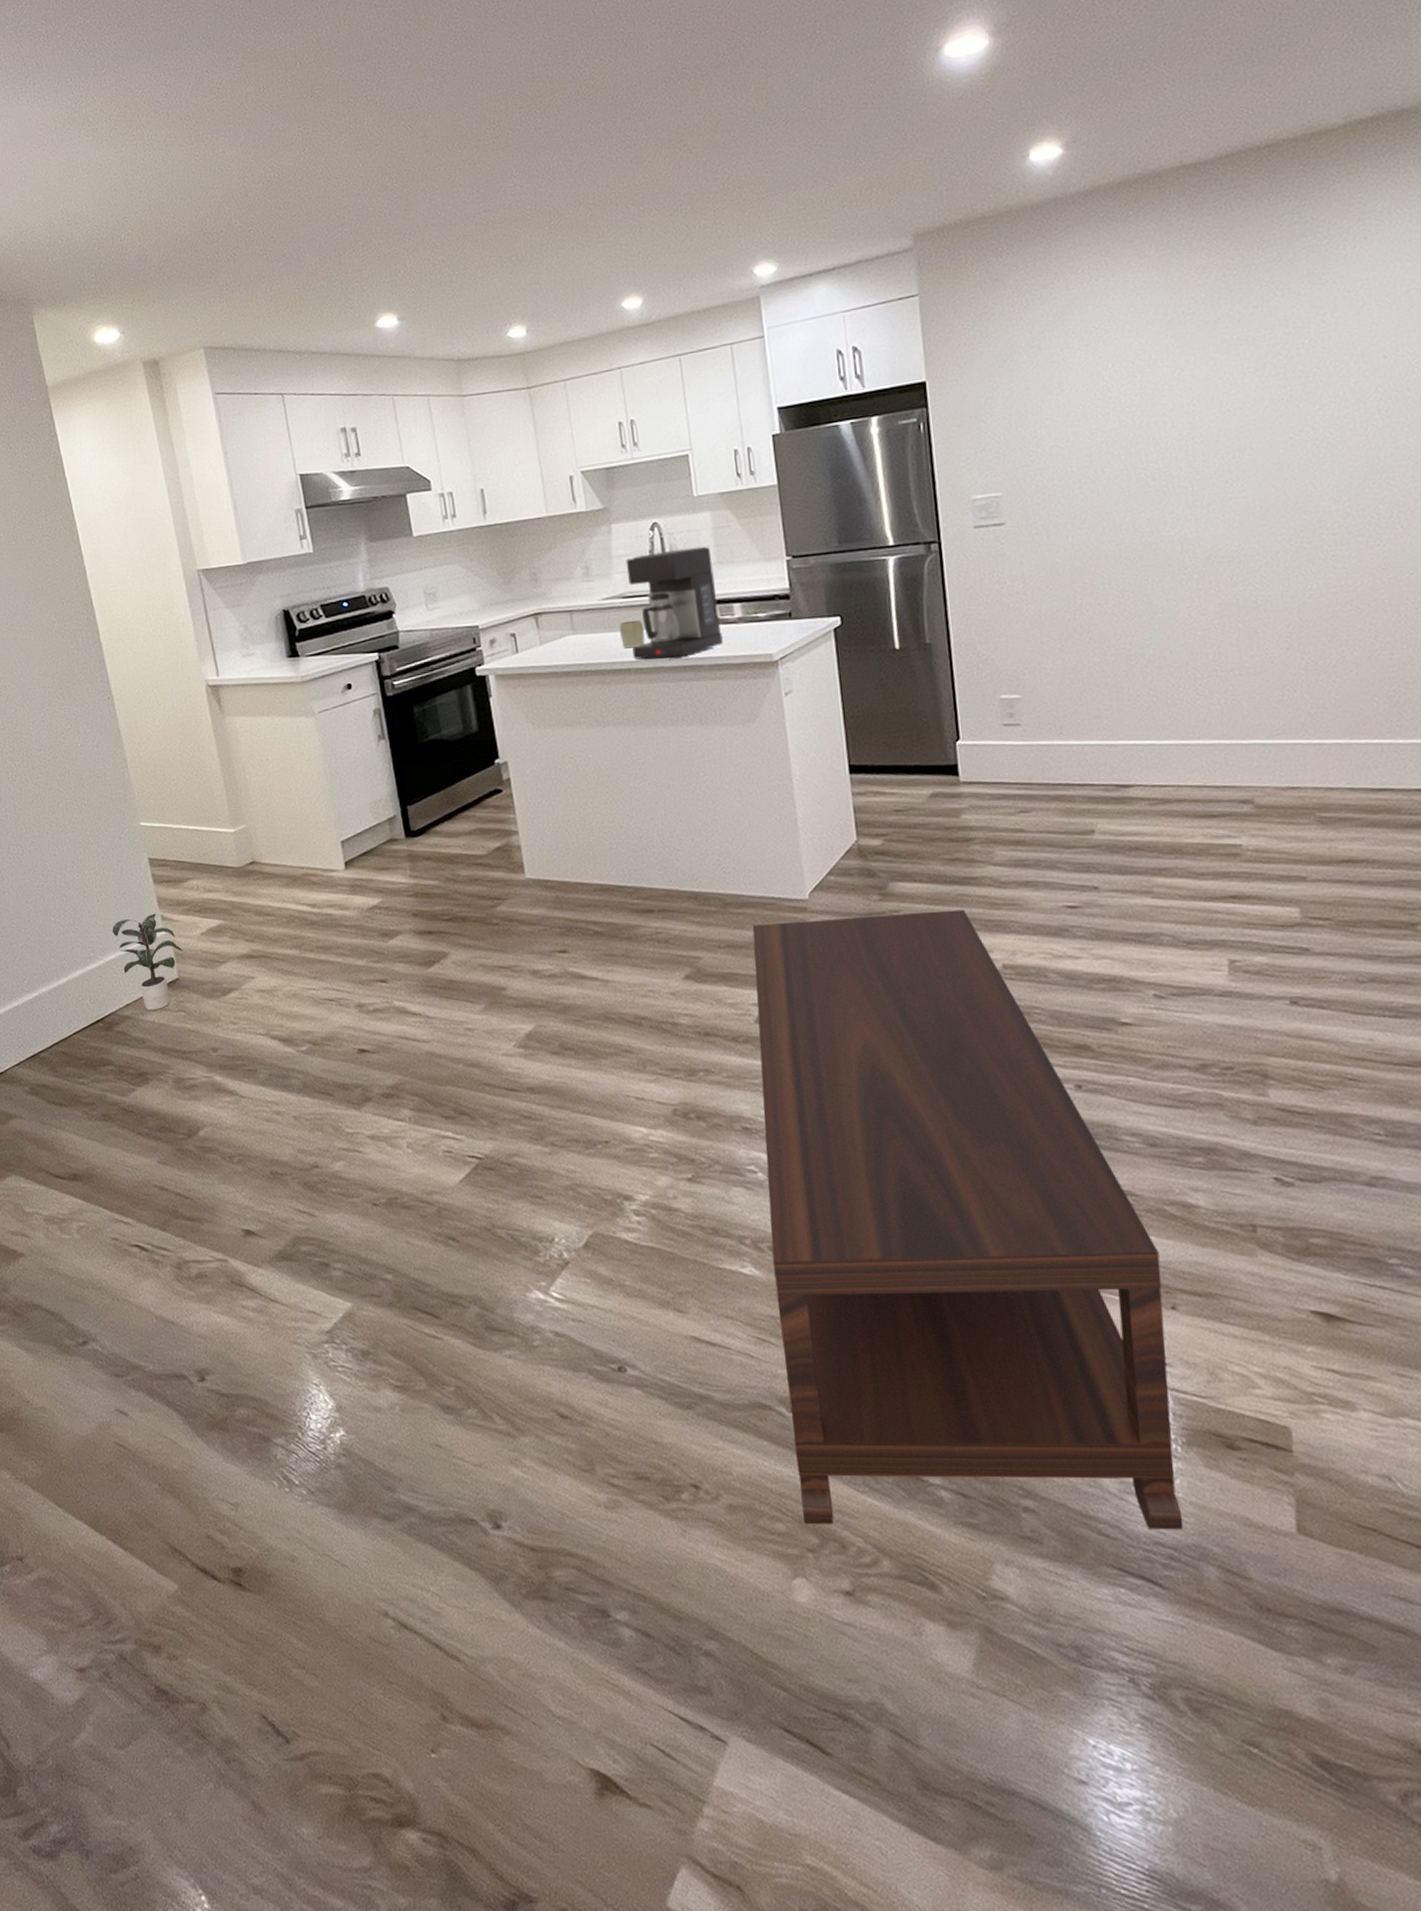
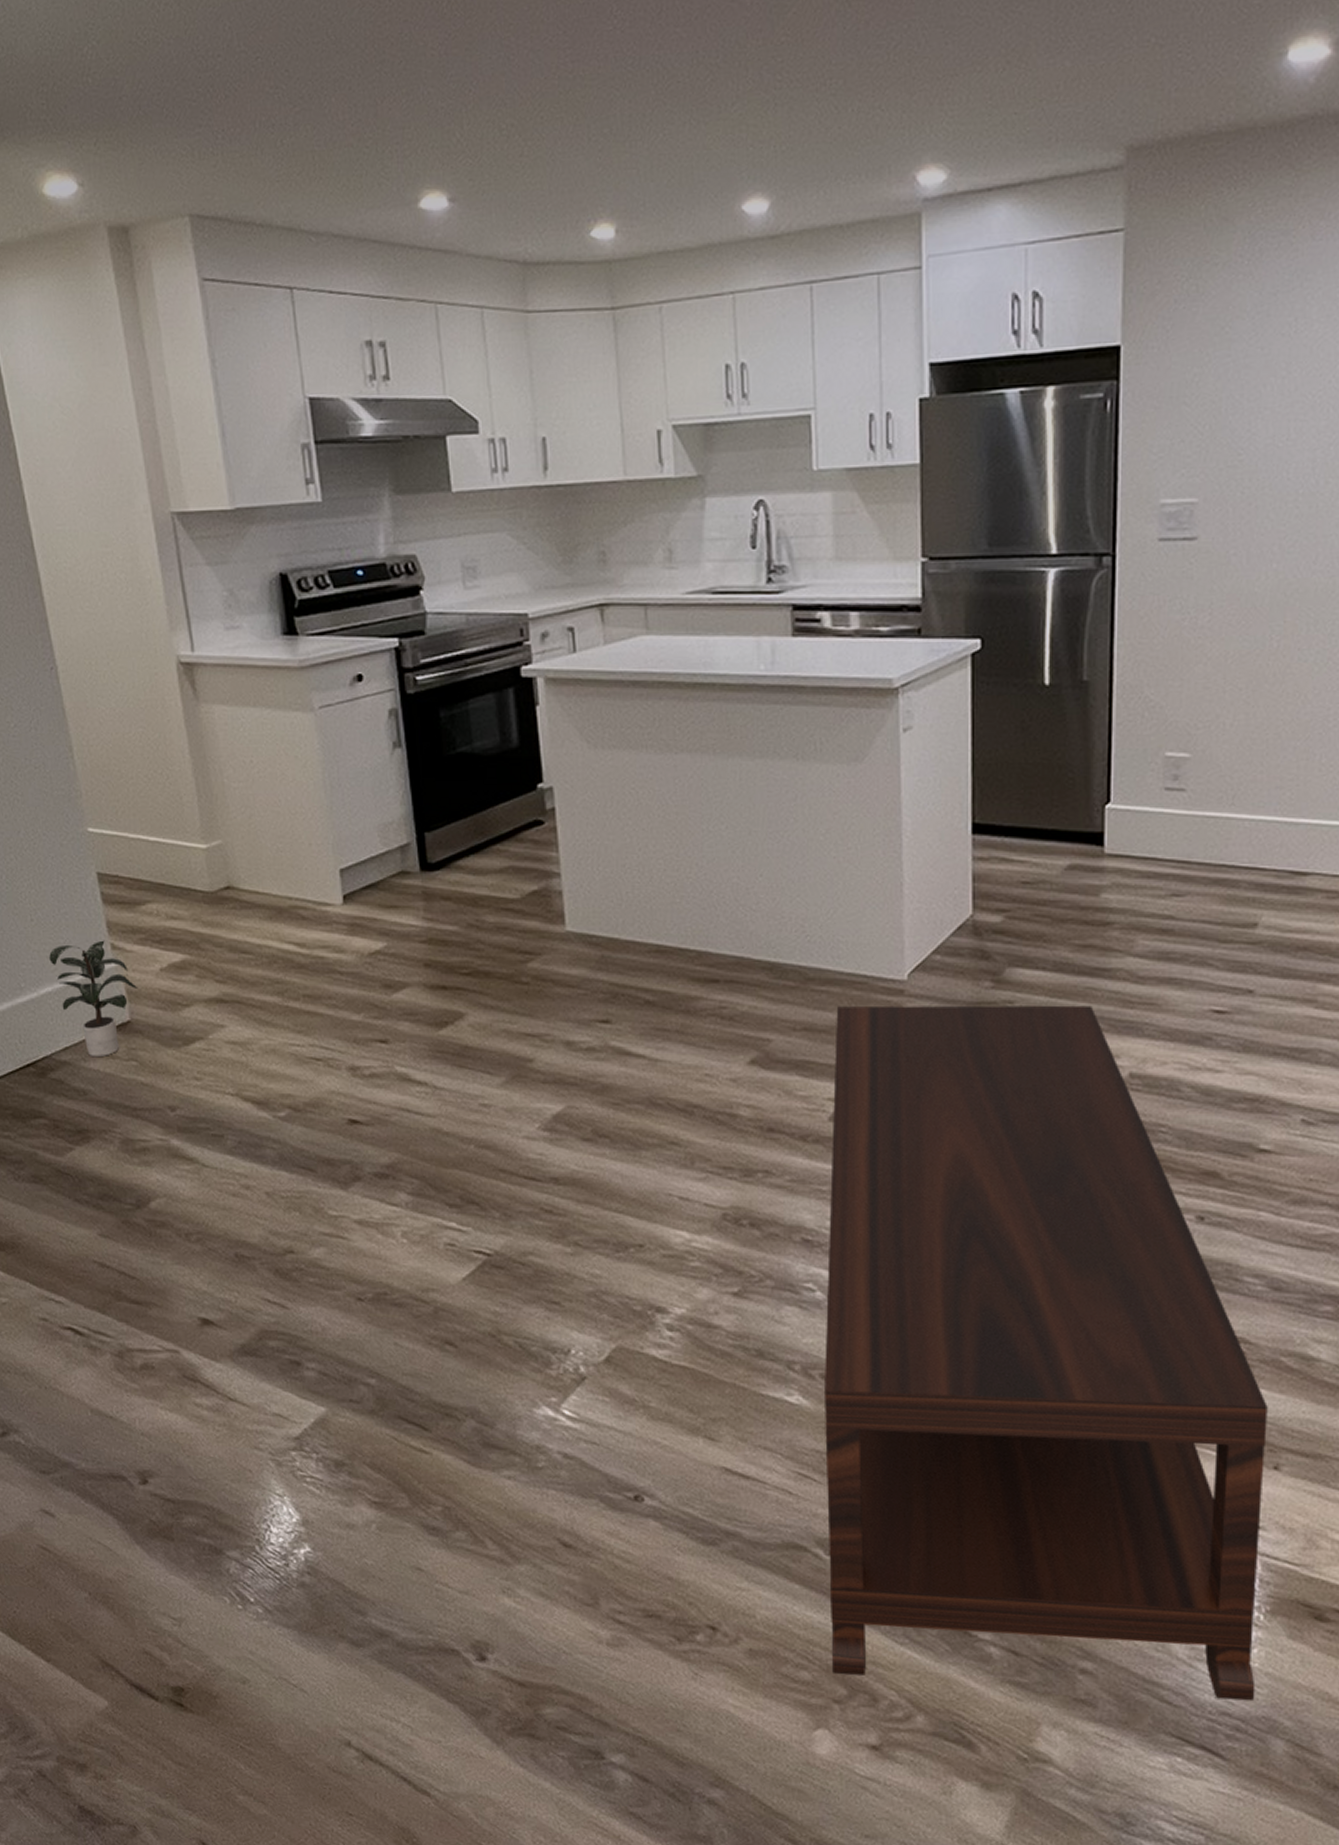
mug: present [619,620,645,649] -> none [704,622,736,658]
coffee maker: present [625,546,723,660] -> none [719,535,833,675]

